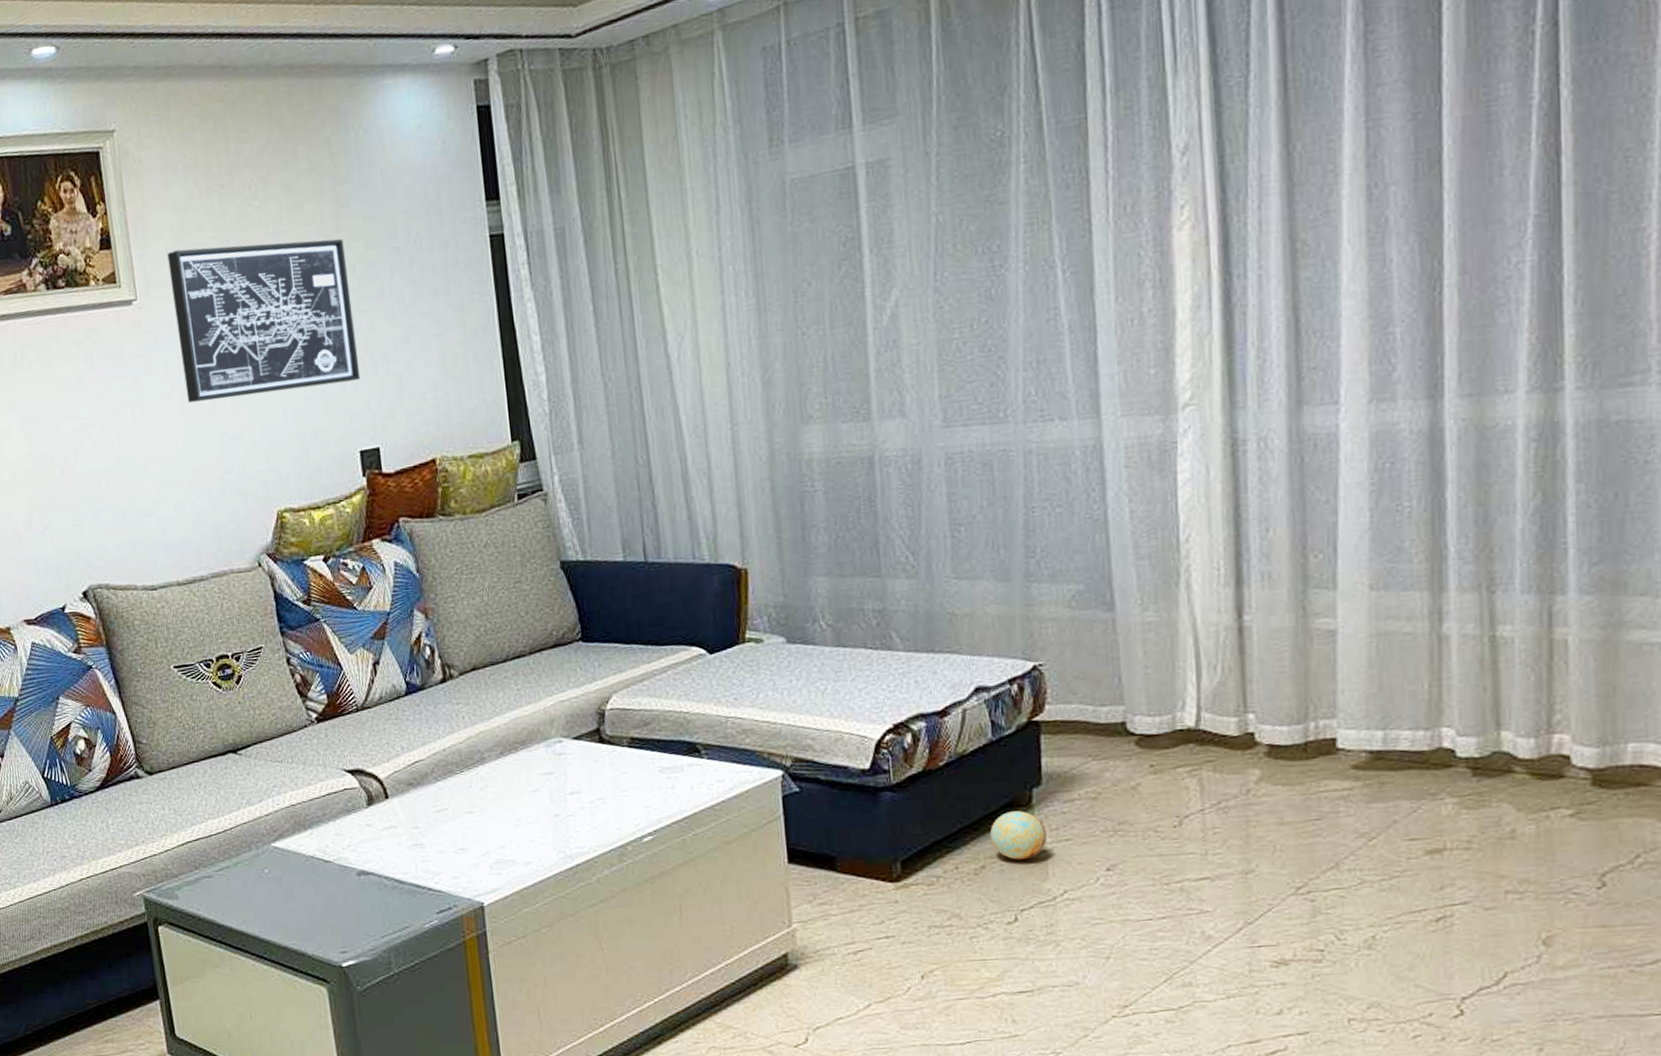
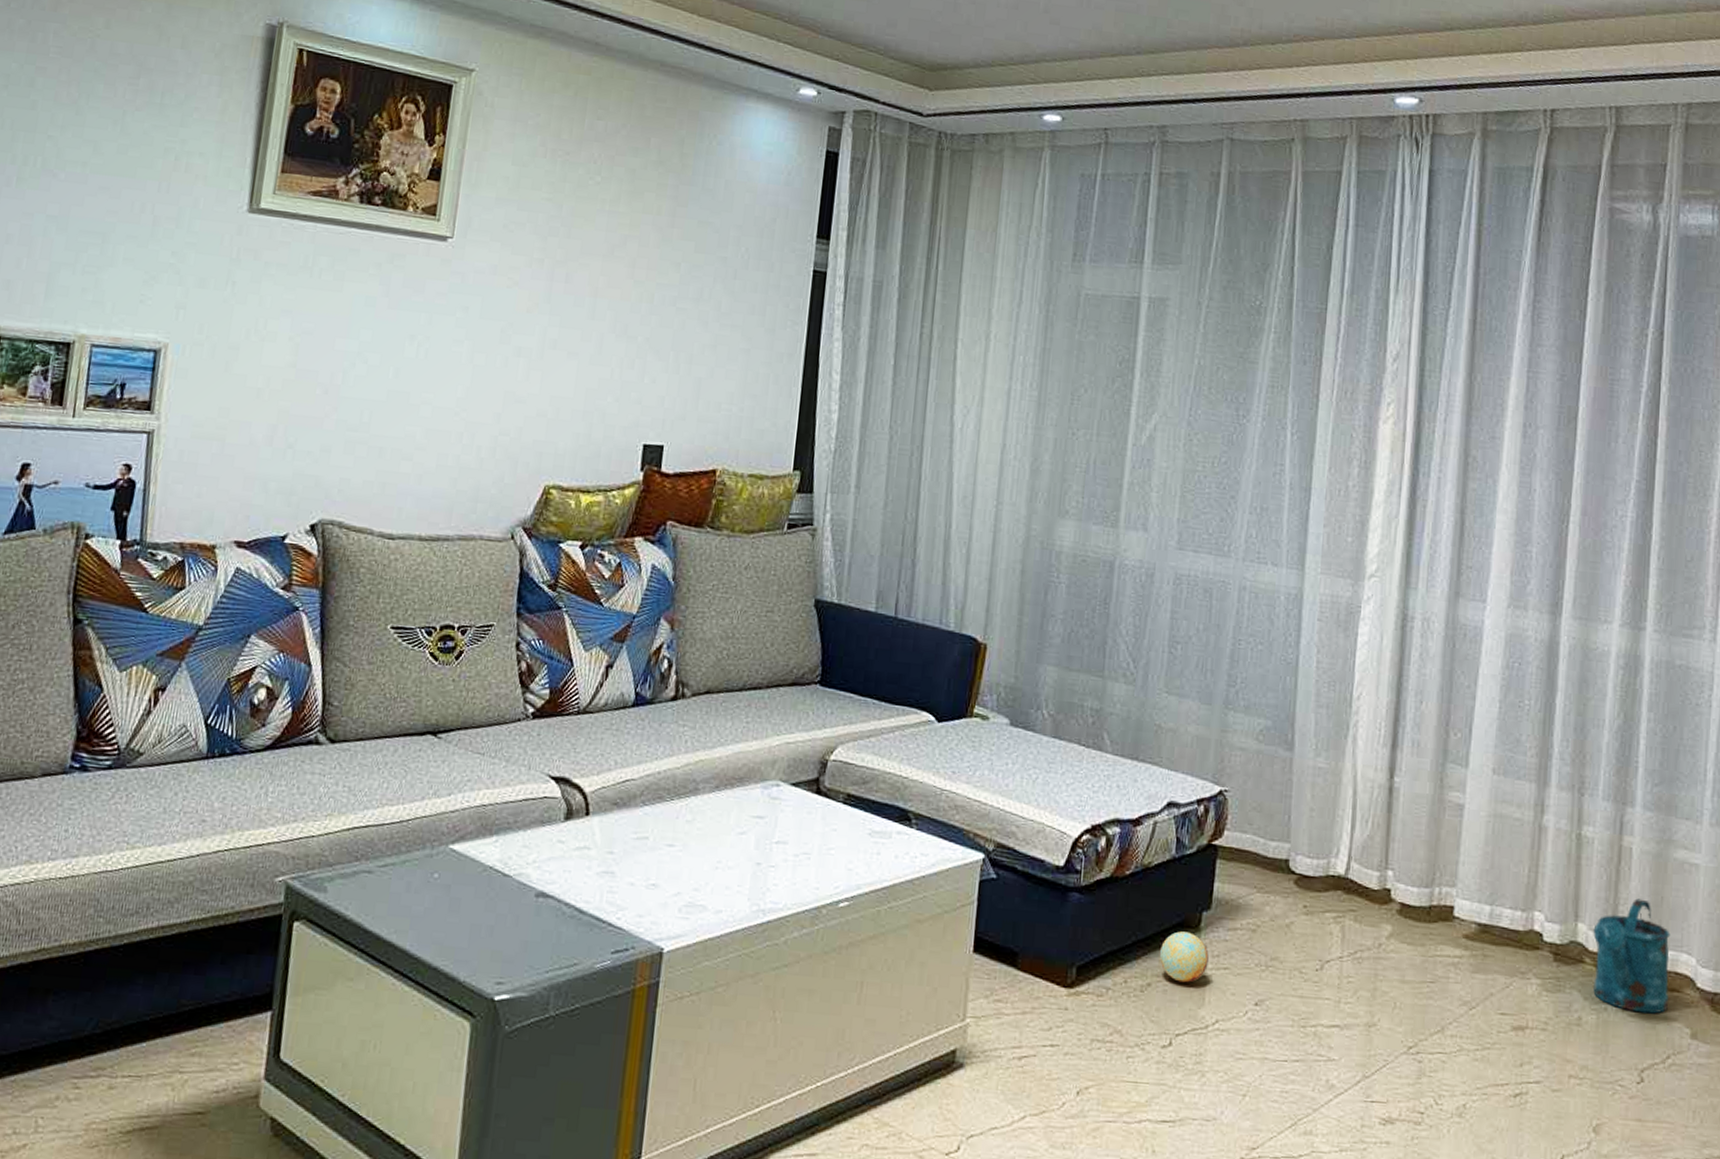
wall art: present [167,239,361,402] -> none [479,200,675,374]
watering can: none [1522,693,1632,815] -> present [1593,898,1671,1014]

